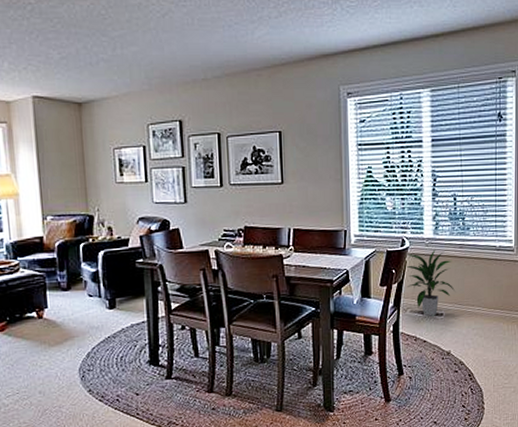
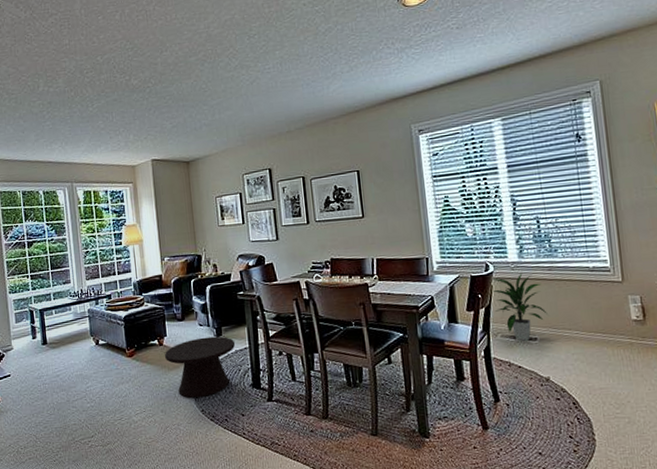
side table: none [44,308,132,378] -> present [164,336,236,399]

